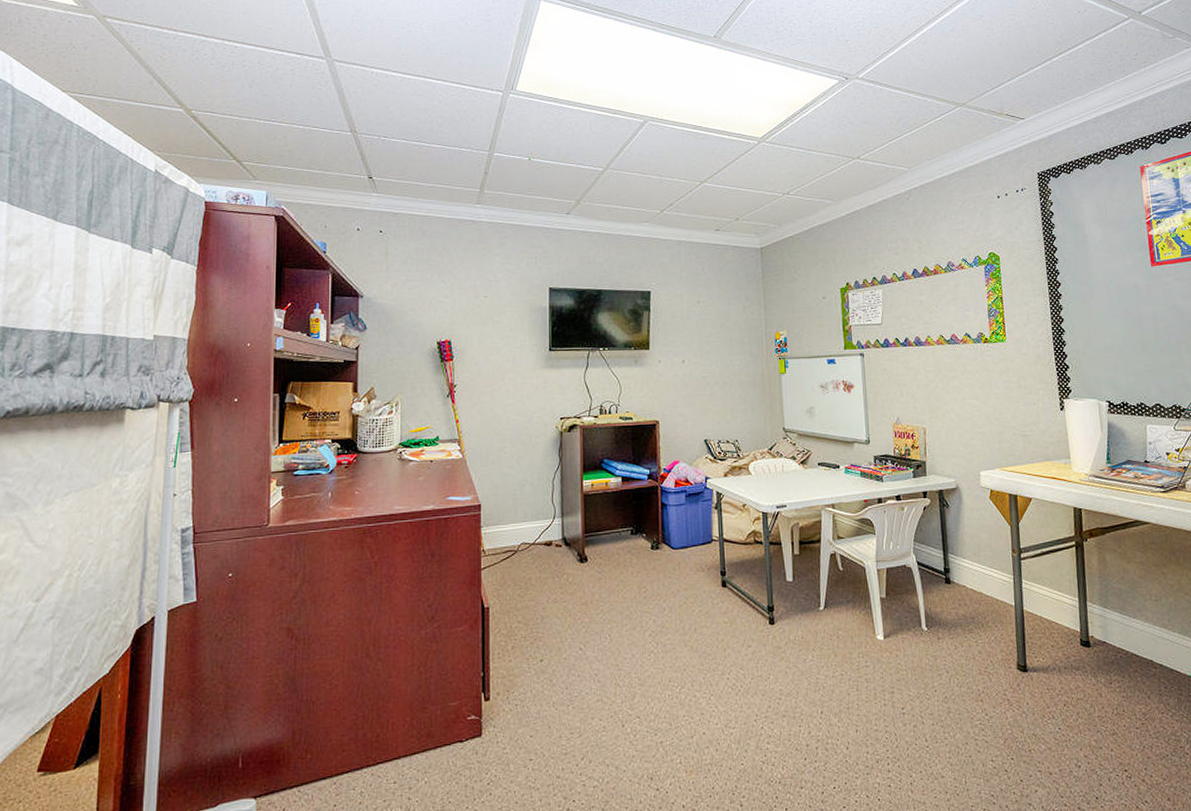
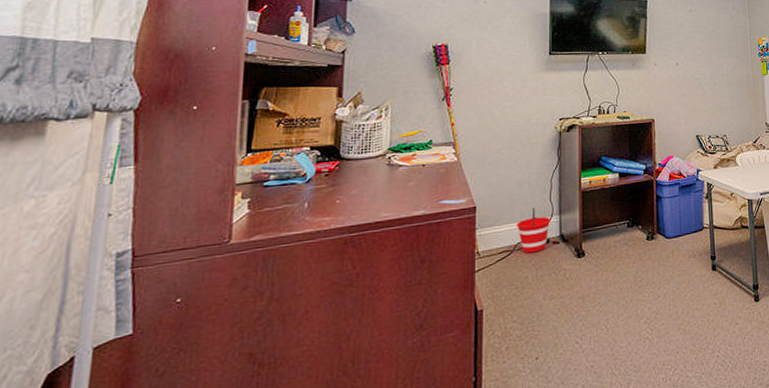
bucket: none [520,508,554,555] -> present [517,207,551,254]

